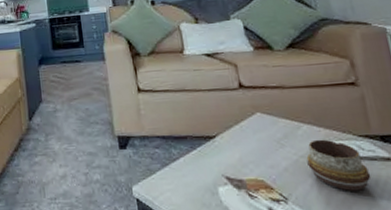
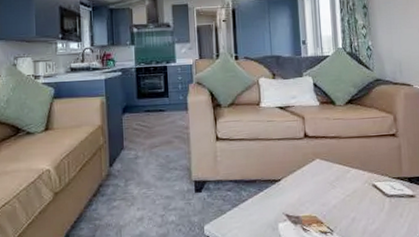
decorative bowl: present [306,139,371,191] -> none [351,181,398,223]

